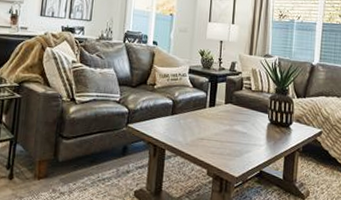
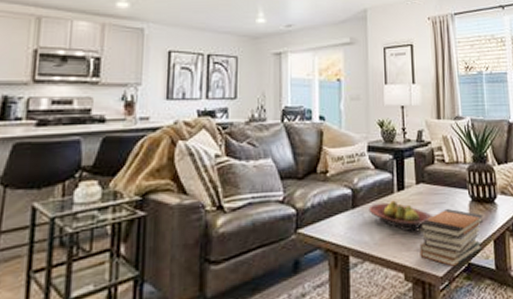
fruit bowl: none [184,113,237,141] -> present [368,200,434,232]
book stack: none [221,126,279,172] -> present [419,208,484,267]

